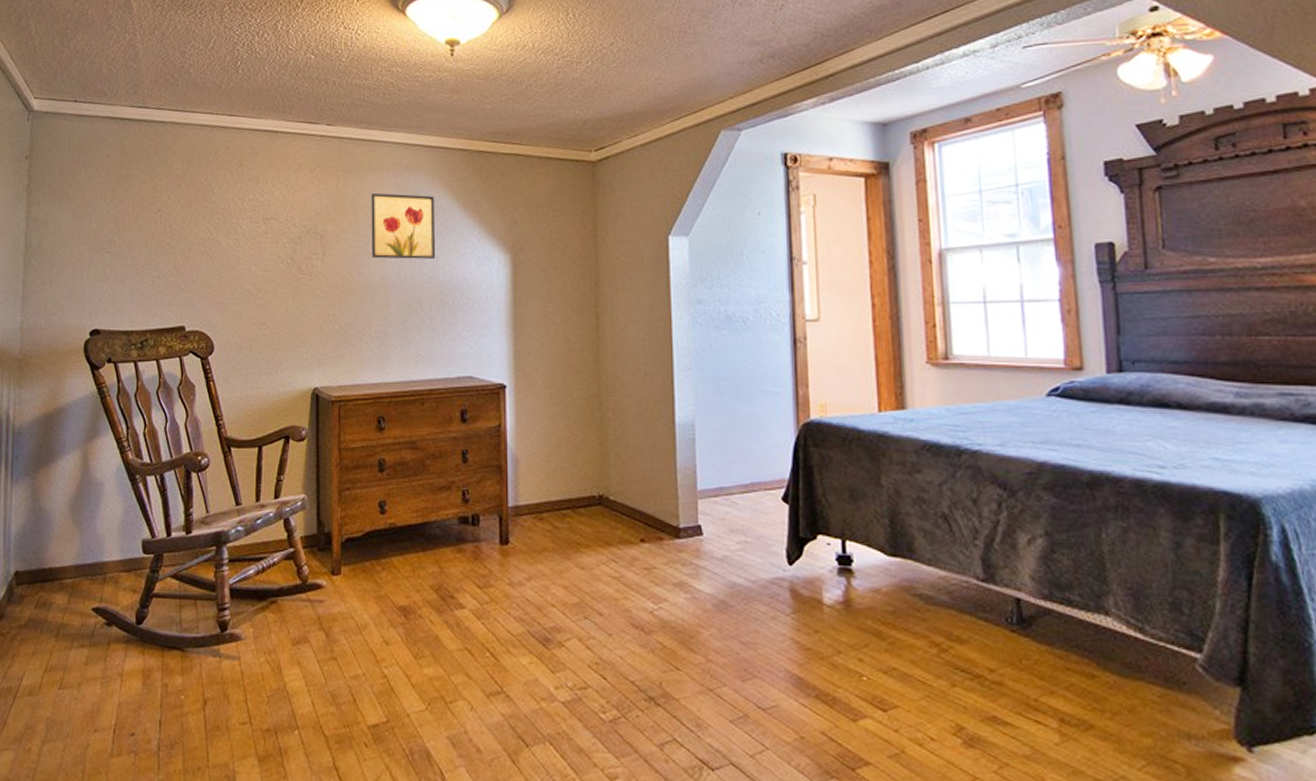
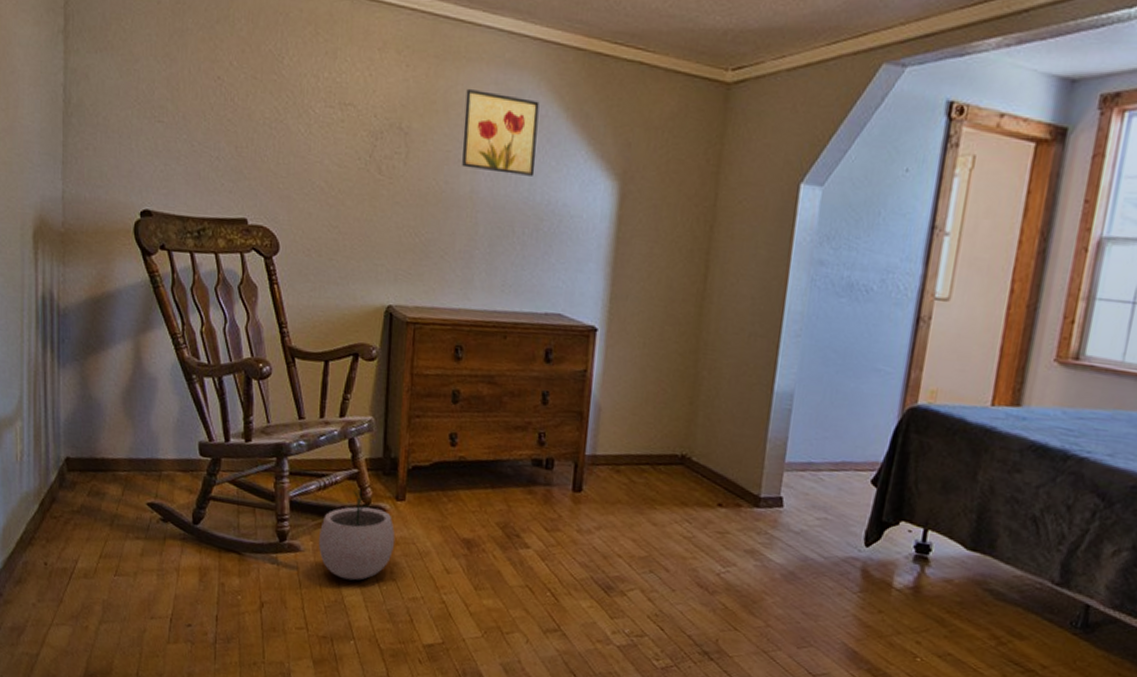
plant pot: none [258,569,334,665] -> present [318,490,396,581]

